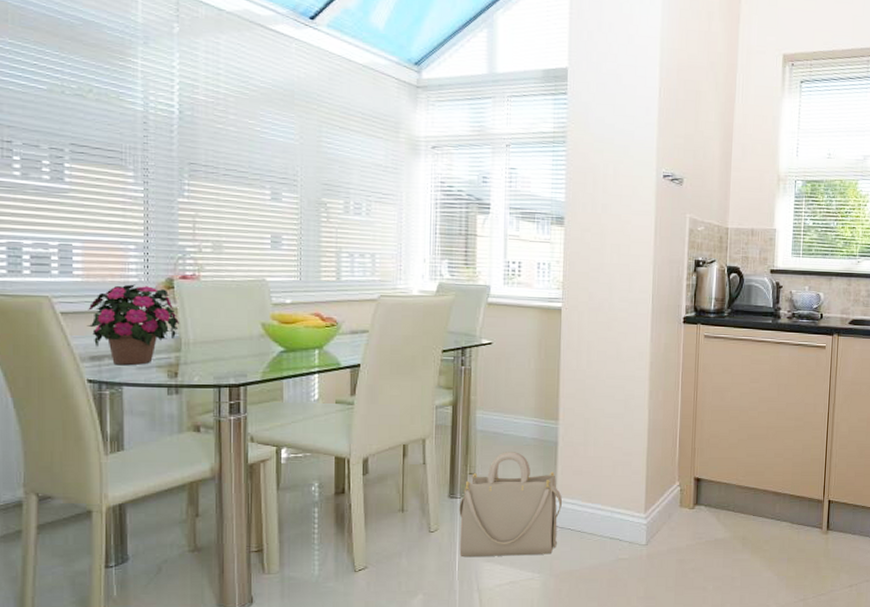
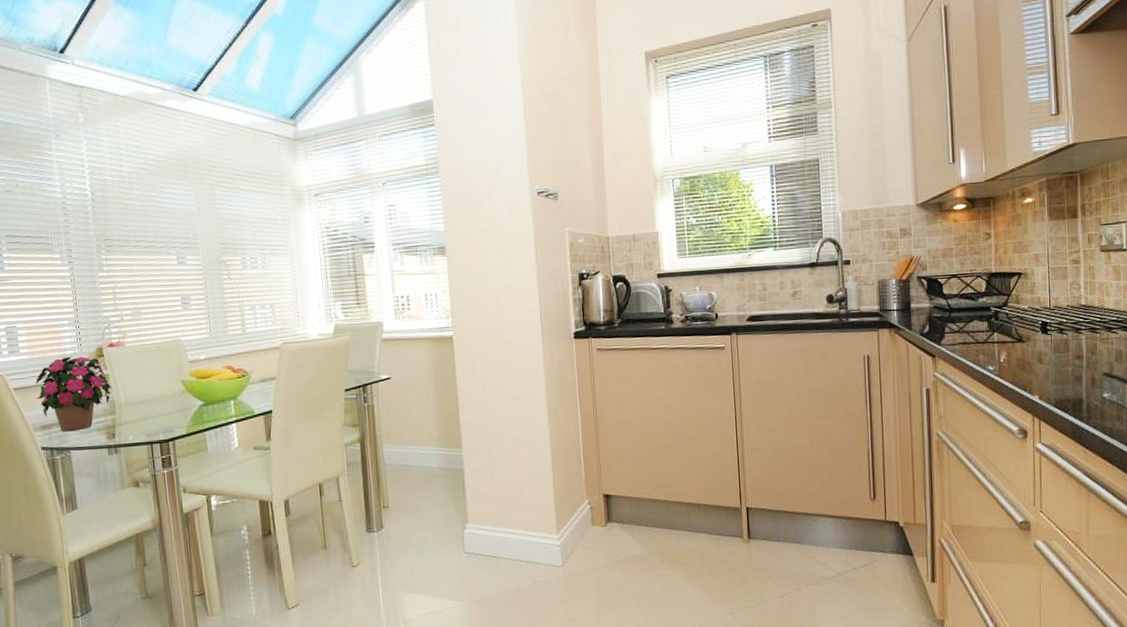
handbag: present [459,452,562,558] -> none [377,482,475,590]

